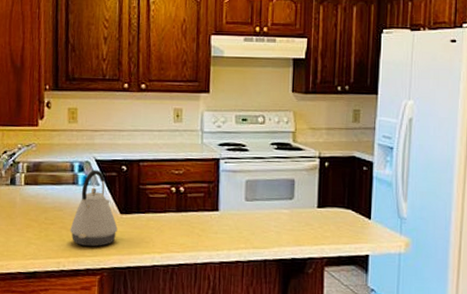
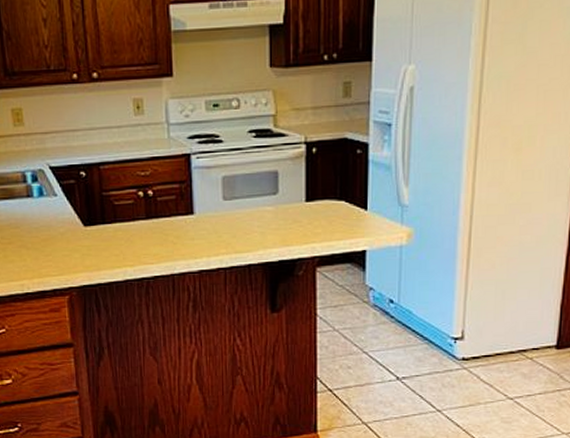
kettle: present [70,170,118,247] -> none [30,178,83,265]

